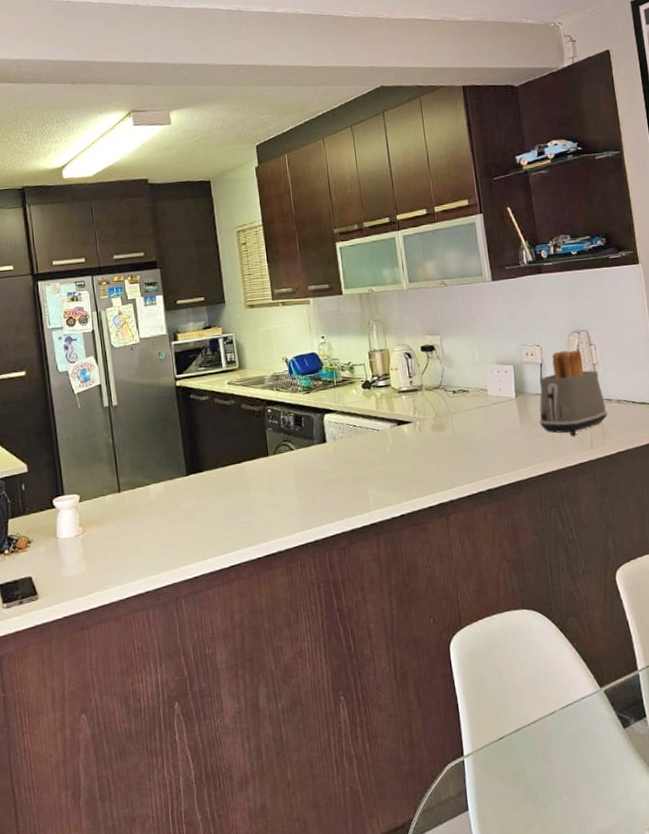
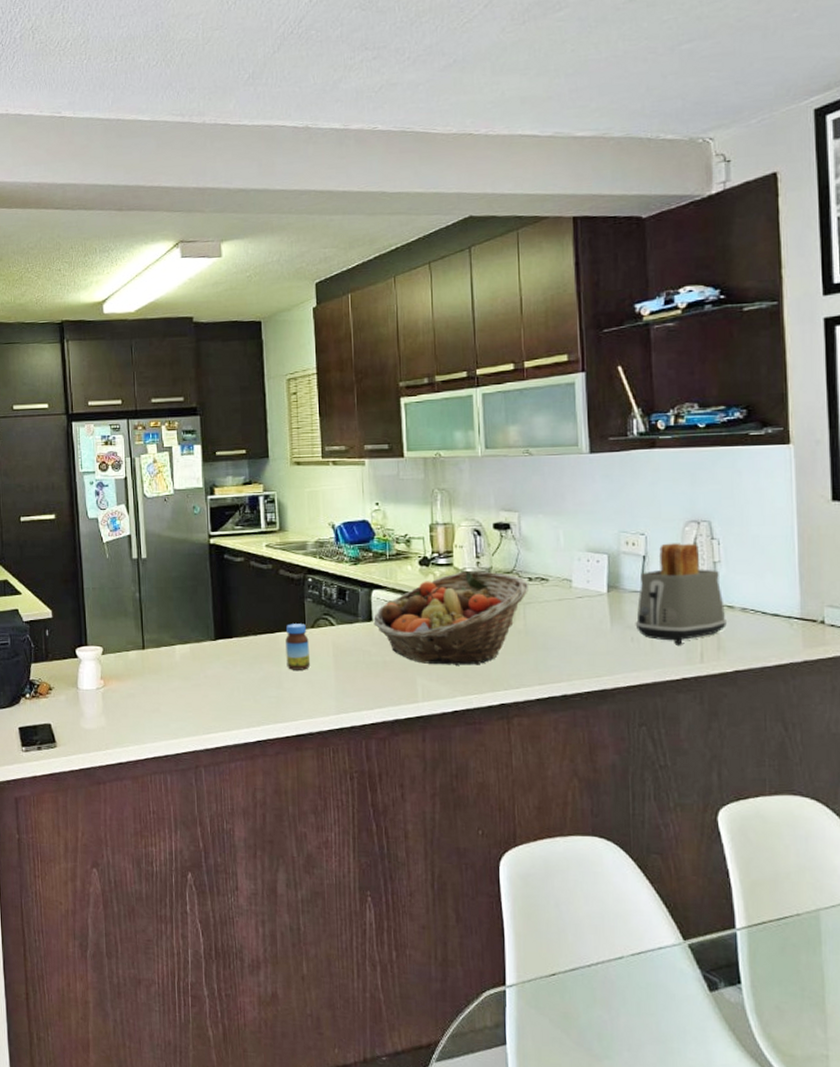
jar: none [251,451,275,496] -> present [285,624,311,670]
fruit basket: none [327,388,454,476] -> present [373,571,530,665]

